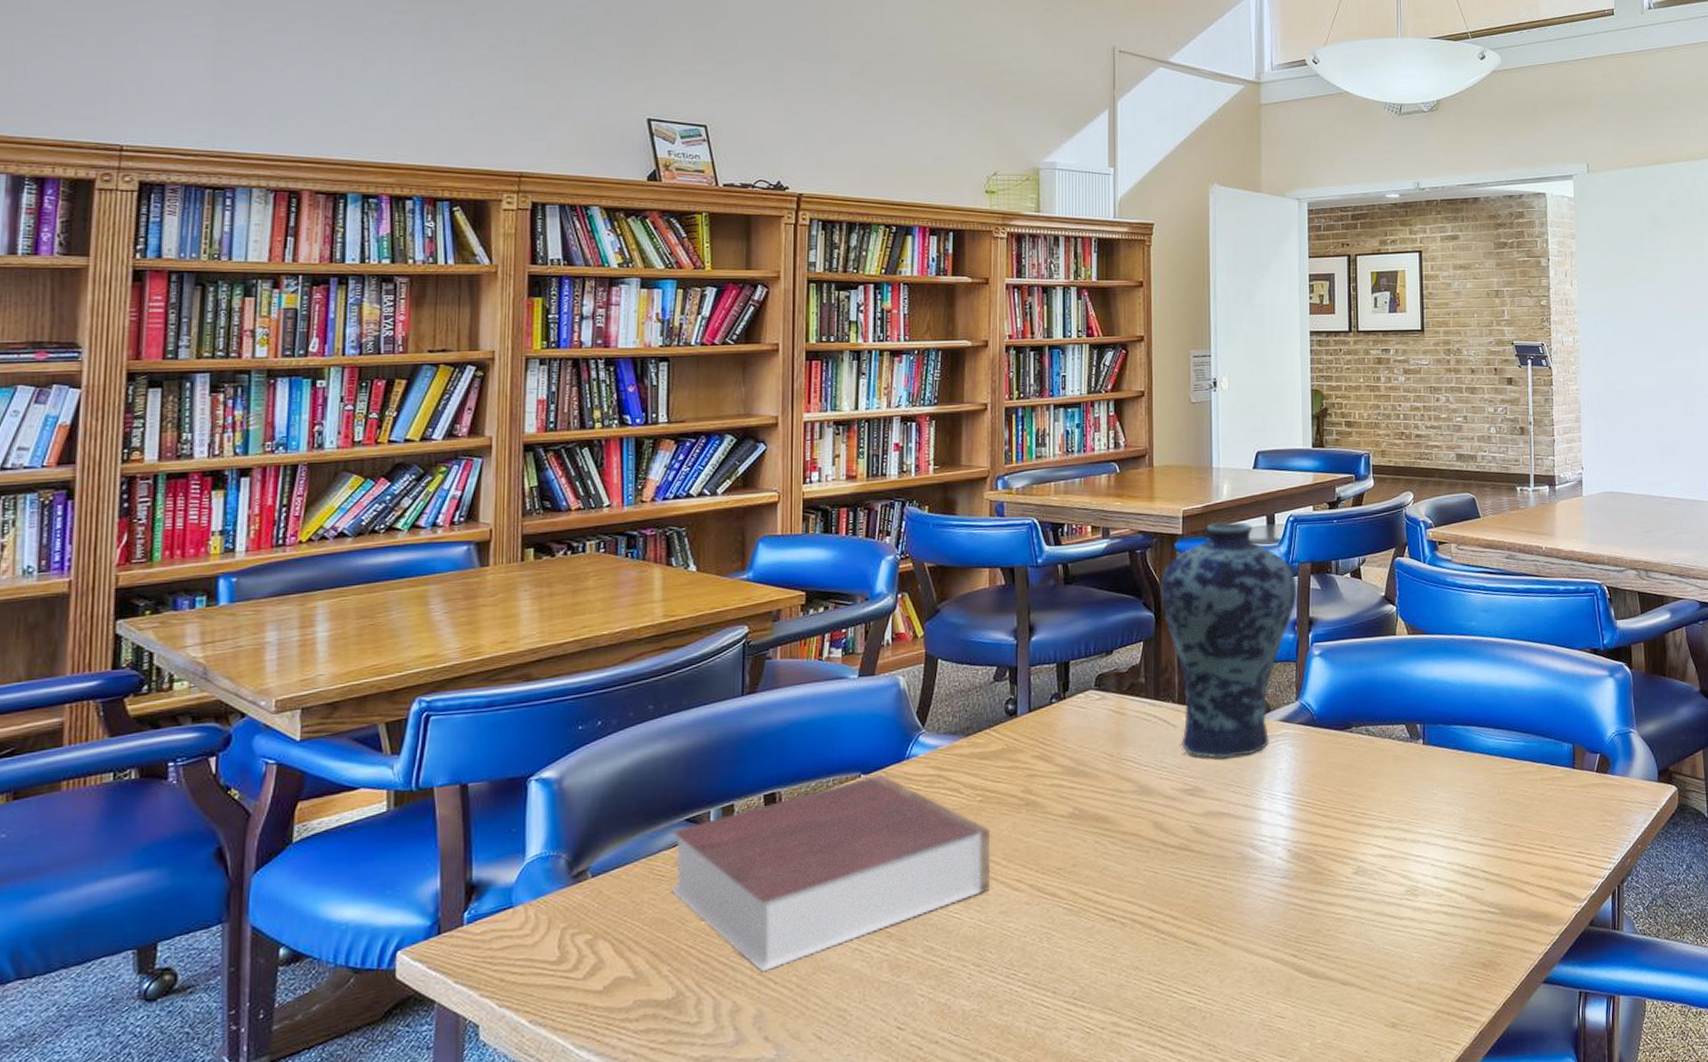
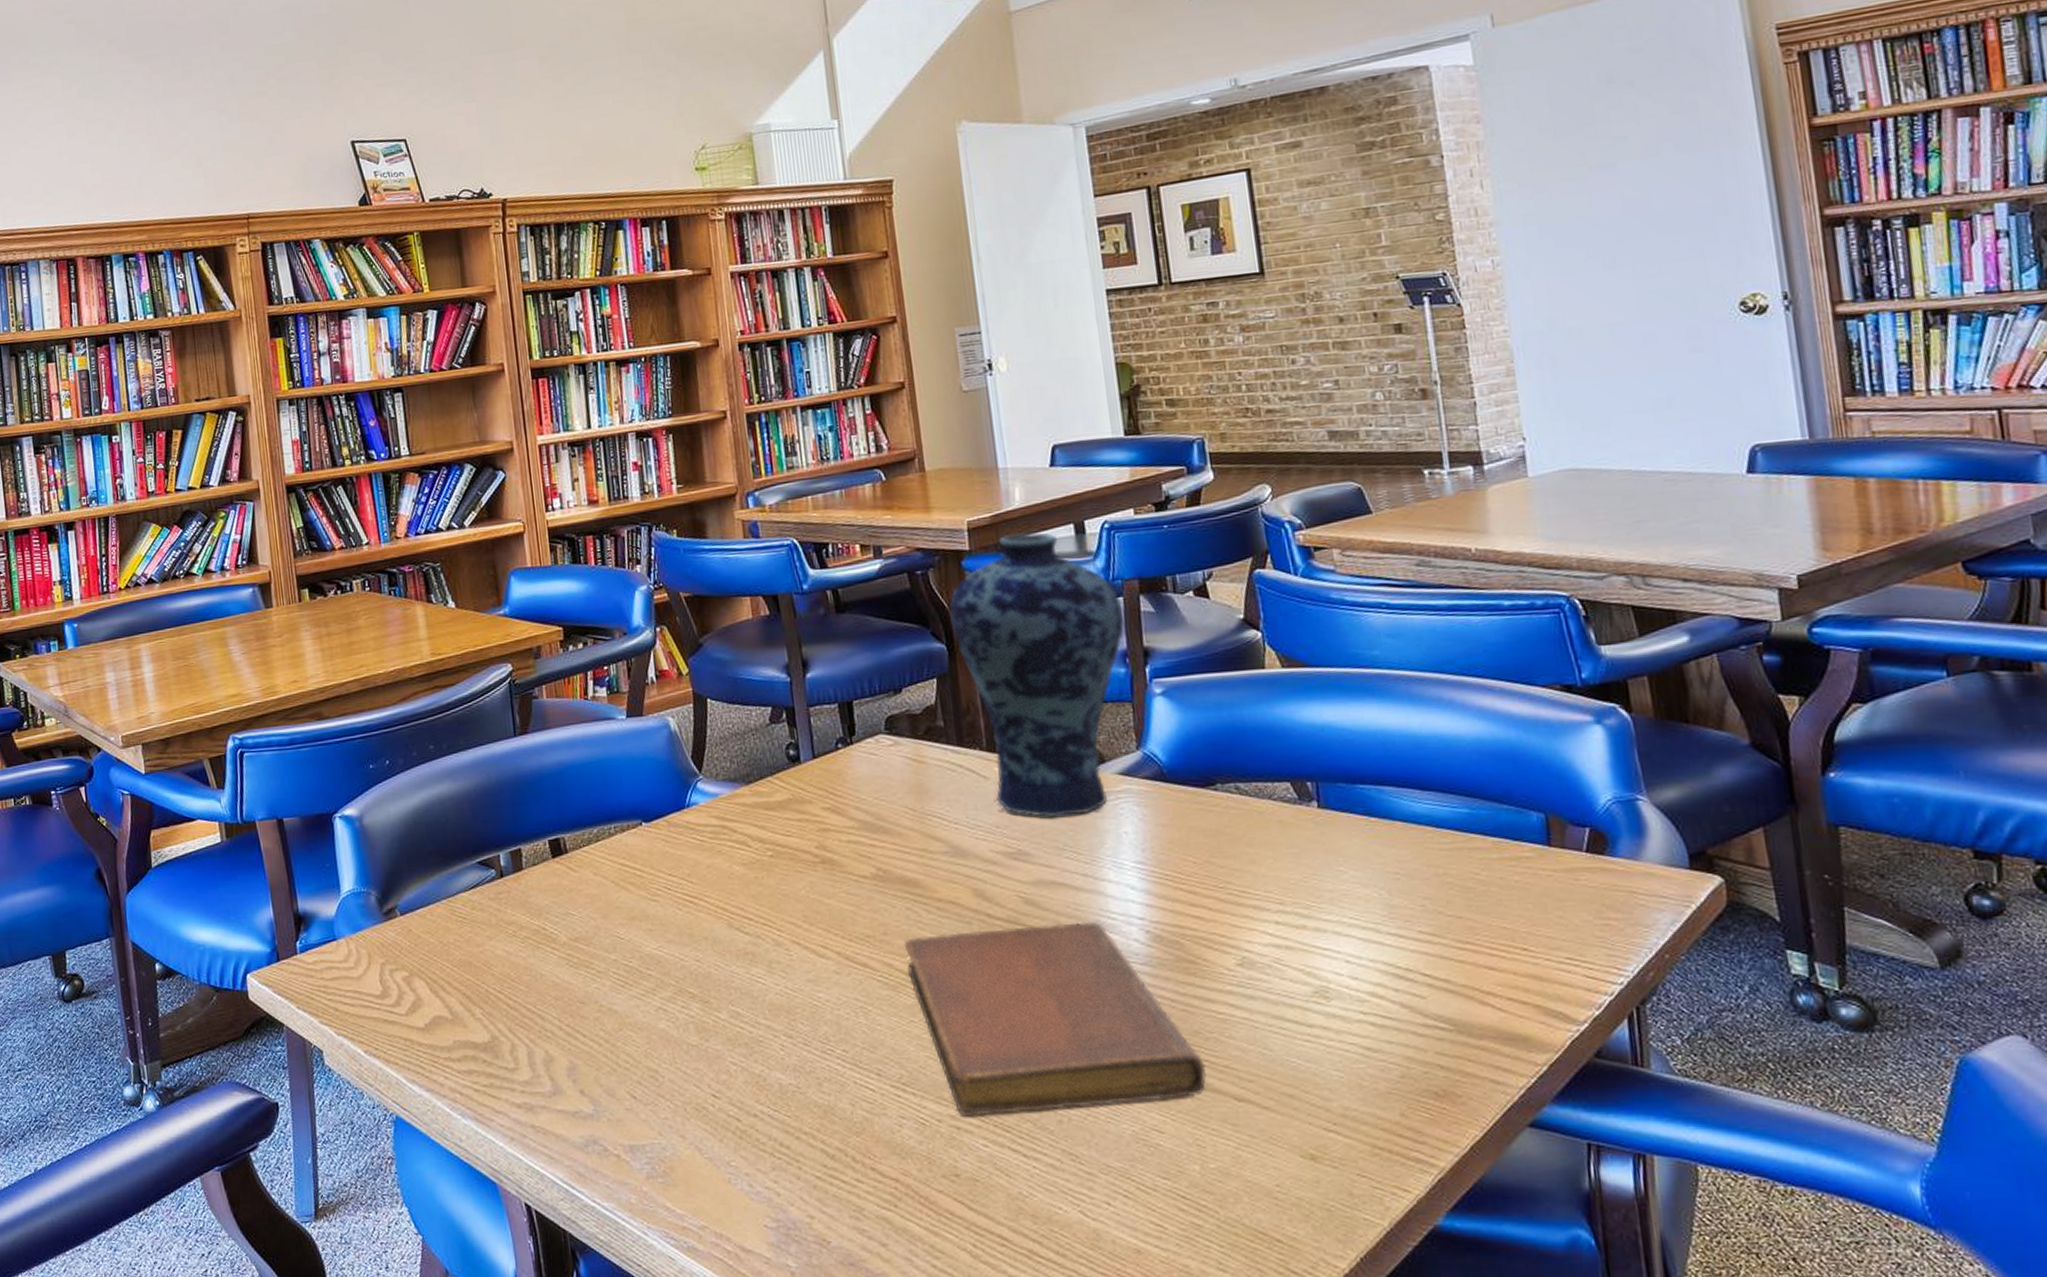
book: present [670,774,991,973] -> none [466,822,793,1024]
notebook: none [1089,844,1321,1023] -> present [903,922,1206,1118]

